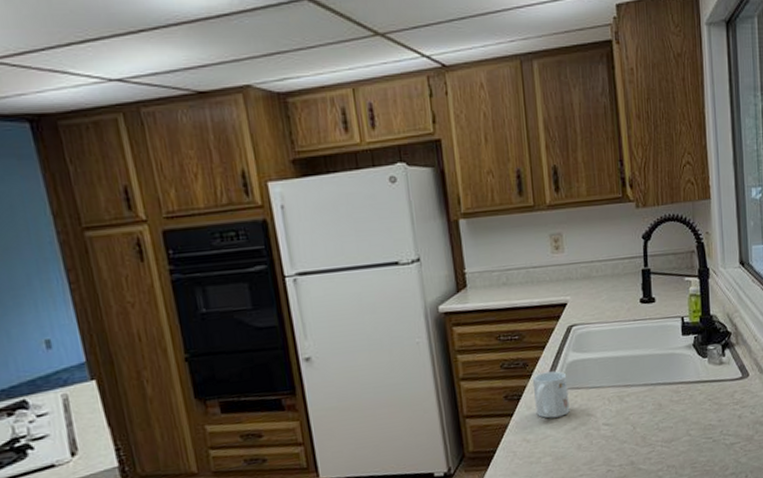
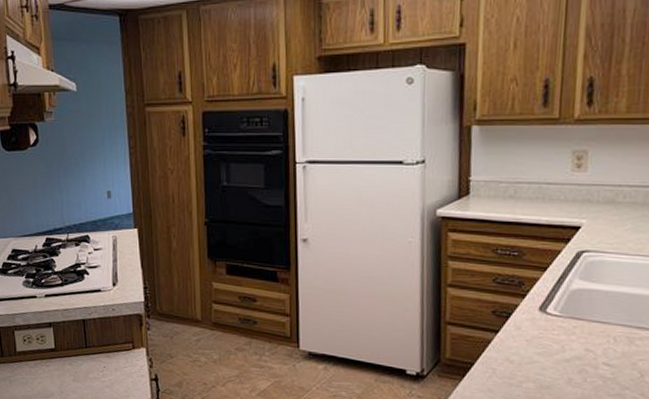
mug: present [532,371,570,419] -> none [525,295,568,345]

